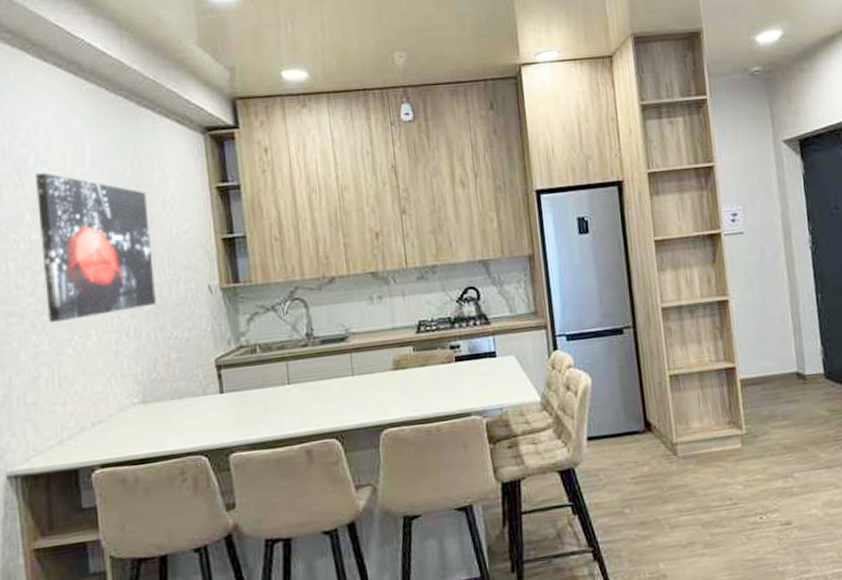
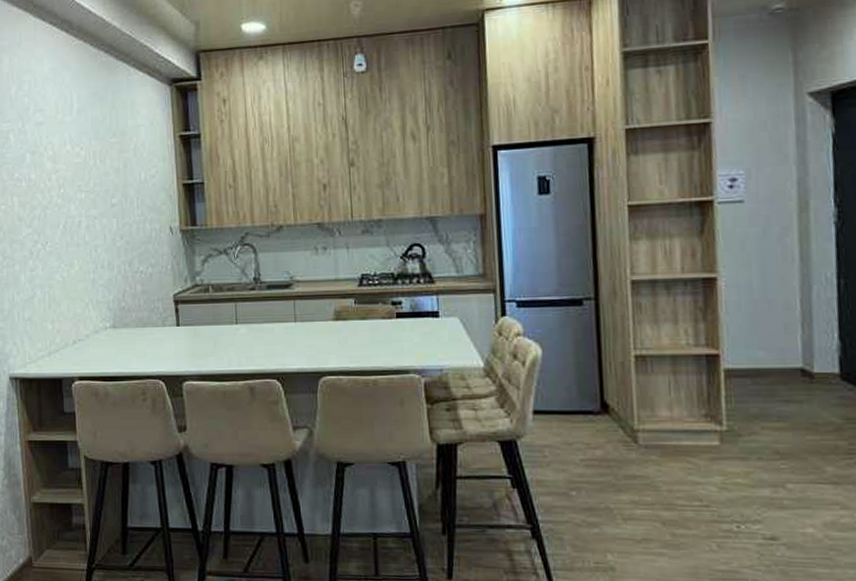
wall art: present [36,172,156,322] -> none [35,120,126,251]

